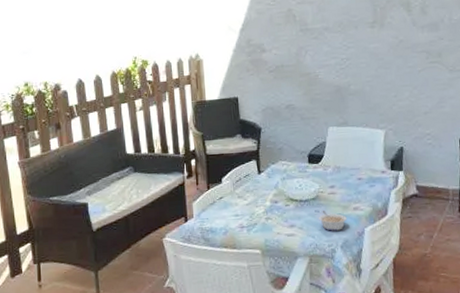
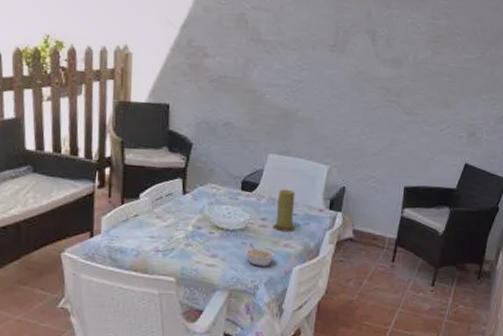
candle: none [341,156,362,196] -> present [273,189,296,231]

